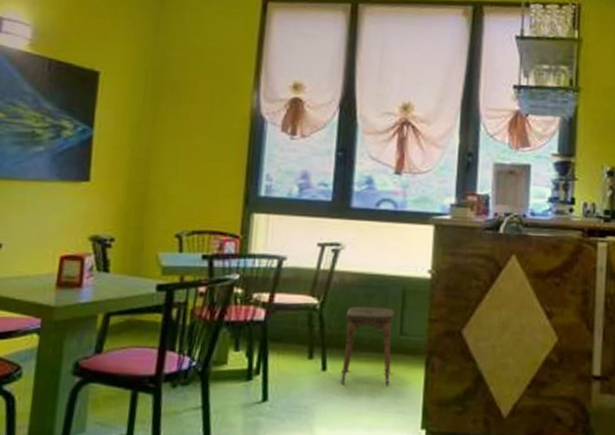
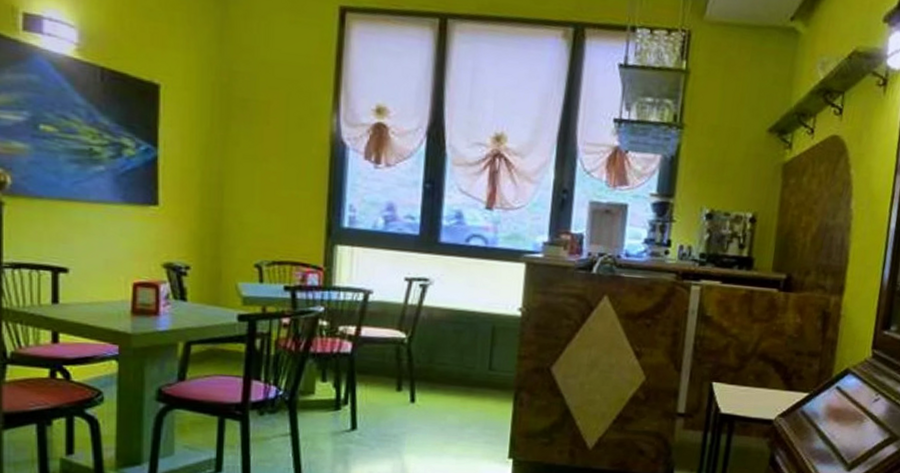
stool: present [341,306,395,386] -> none [429,341,484,418]

